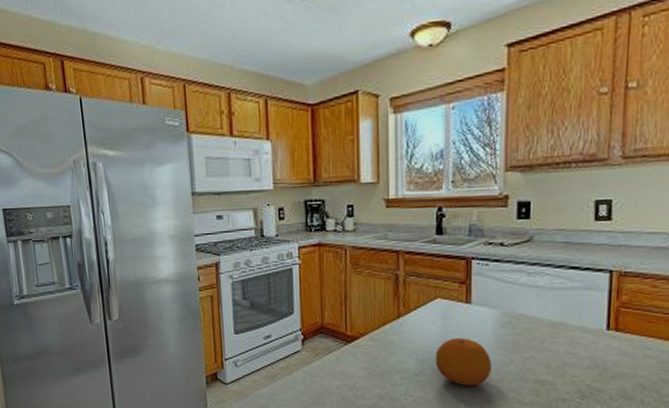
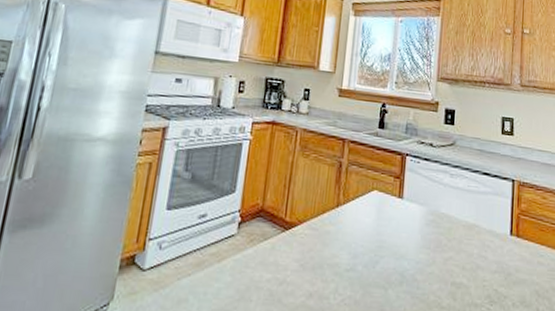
fruit: present [435,337,492,386] -> none [366,232,417,286]

